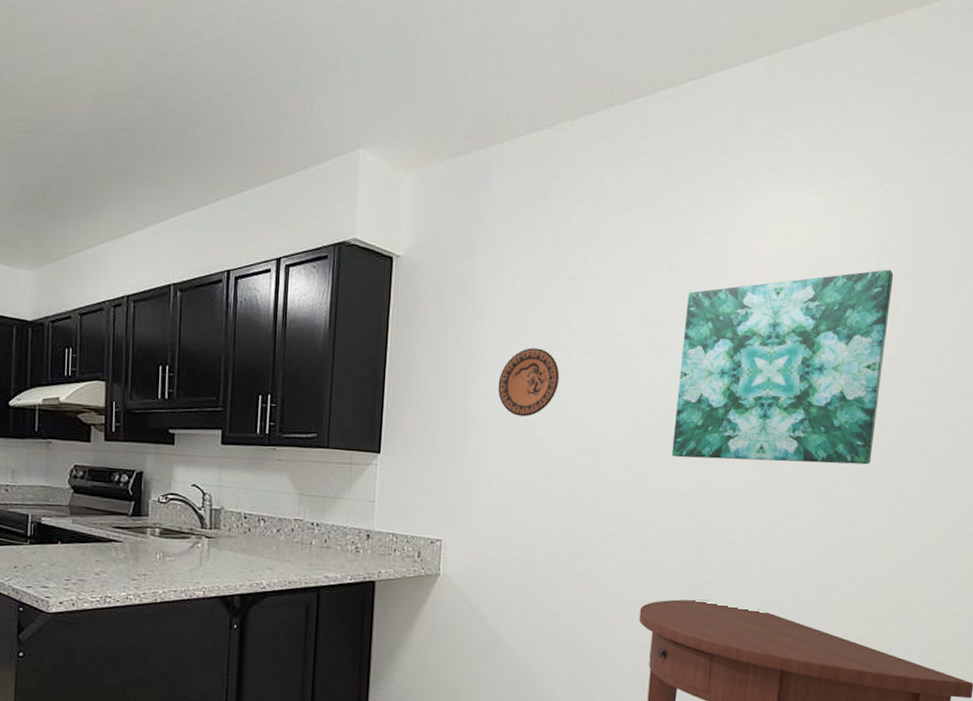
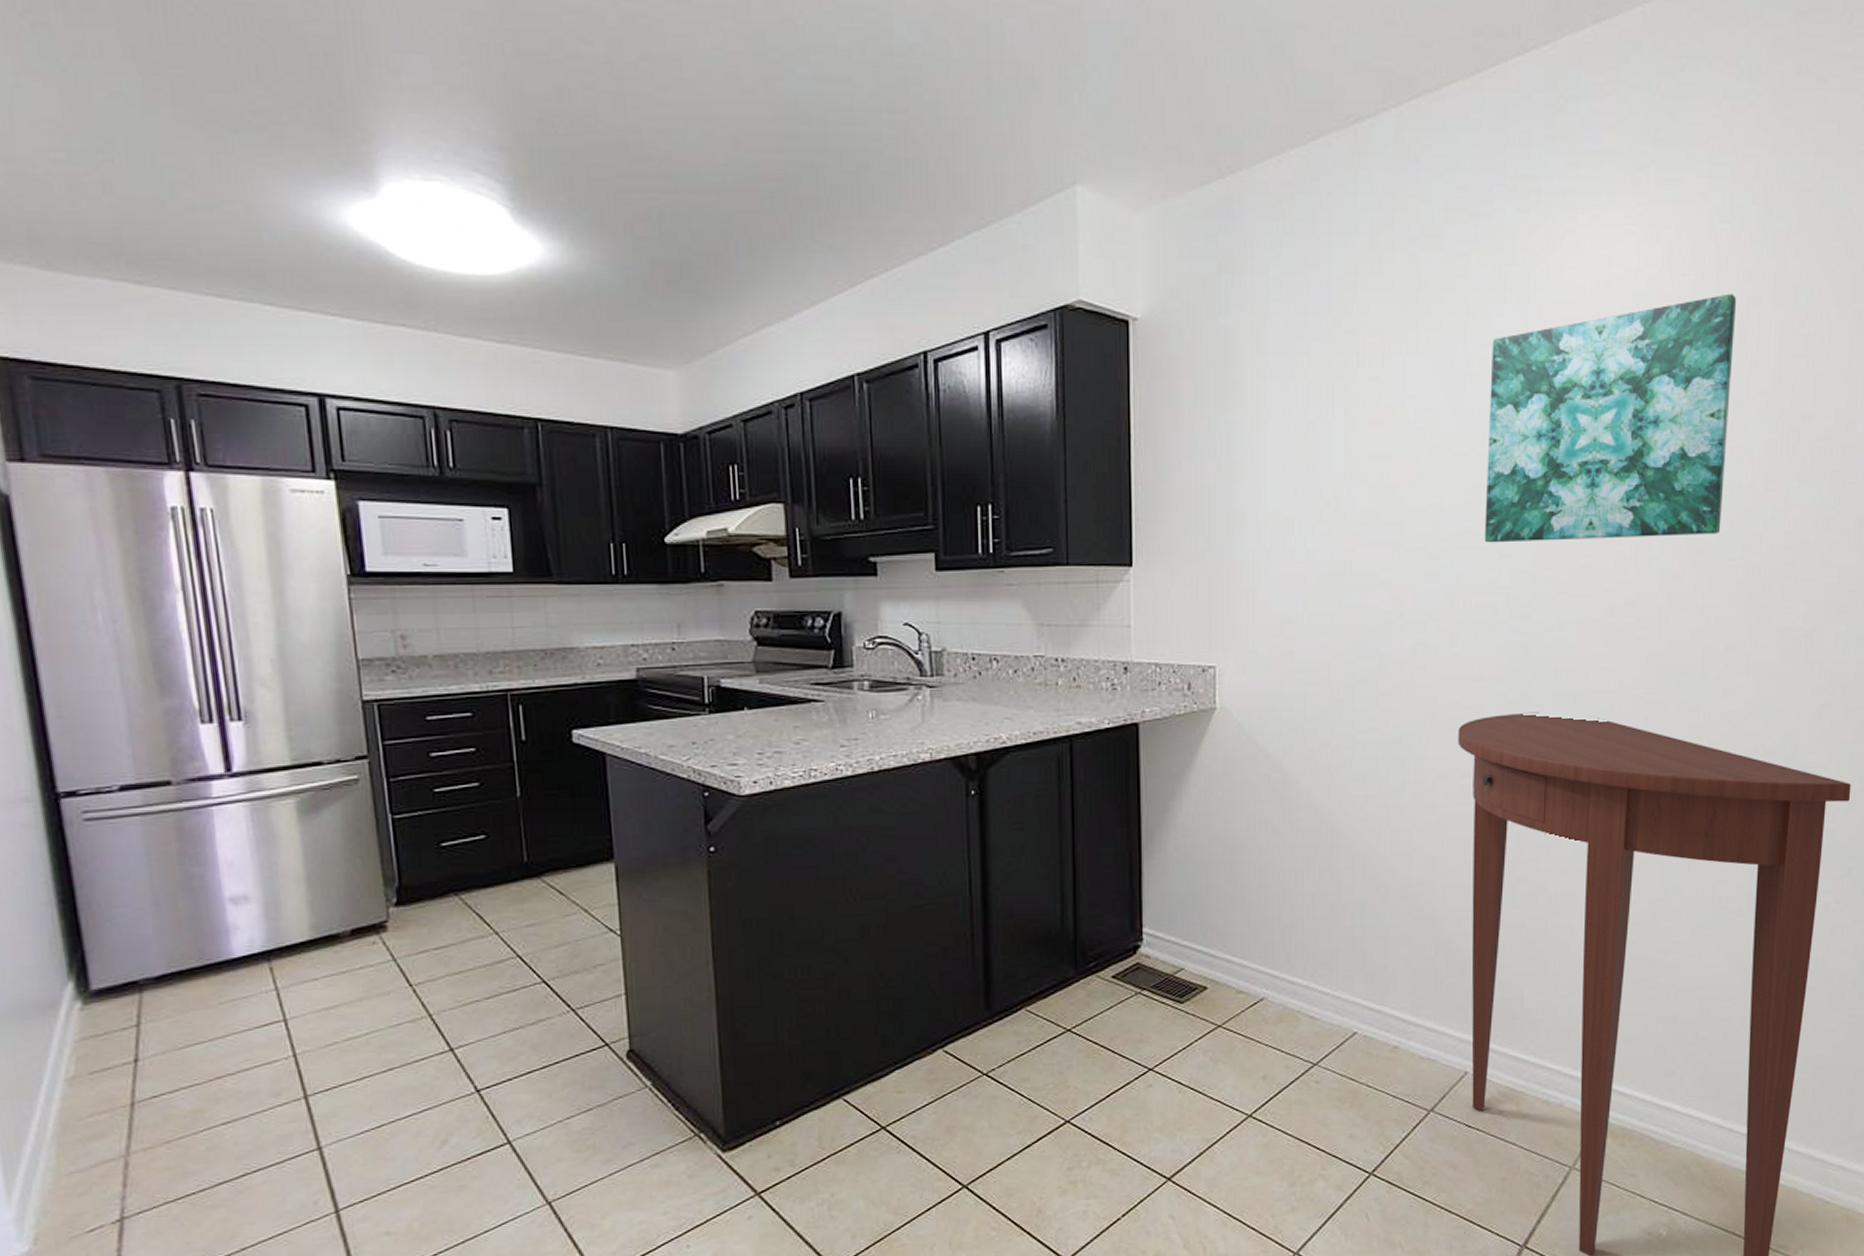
decorative plate: present [498,348,560,417] -> none [1270,422,1344,507]

